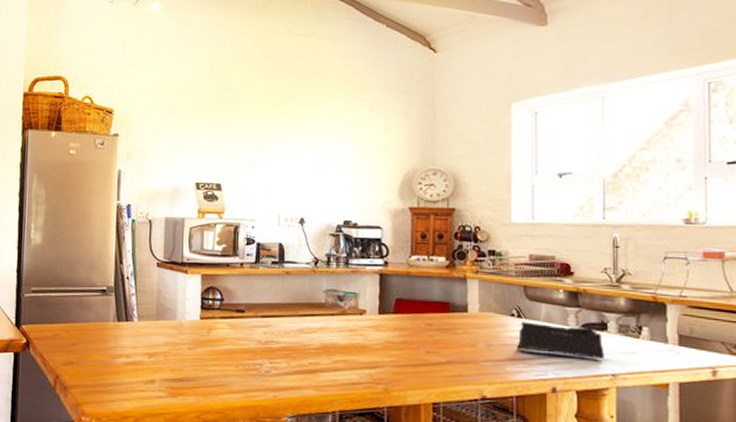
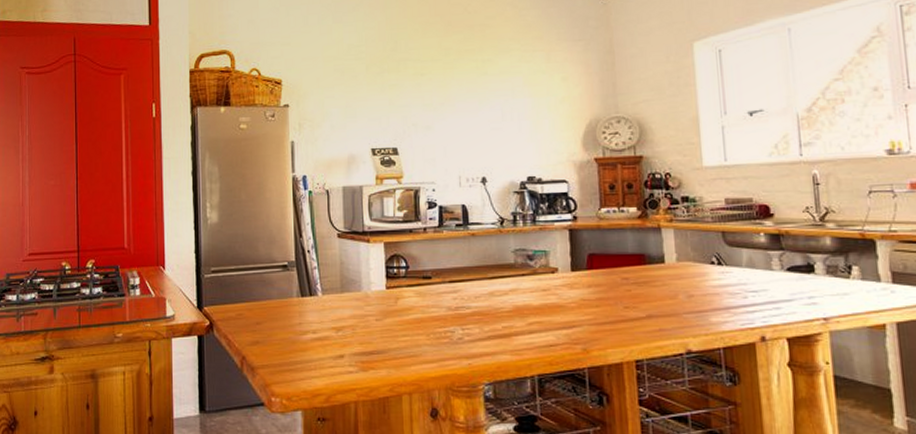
speaker: present [517,321,605,359] -> none [719,269,814,303]

